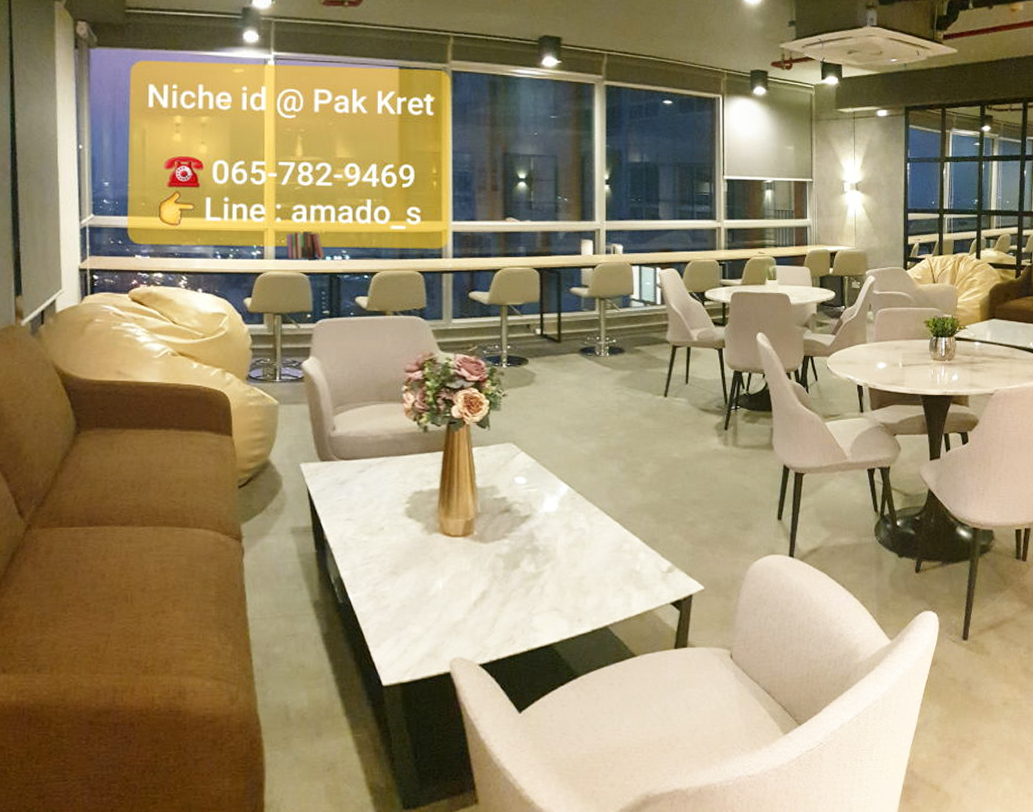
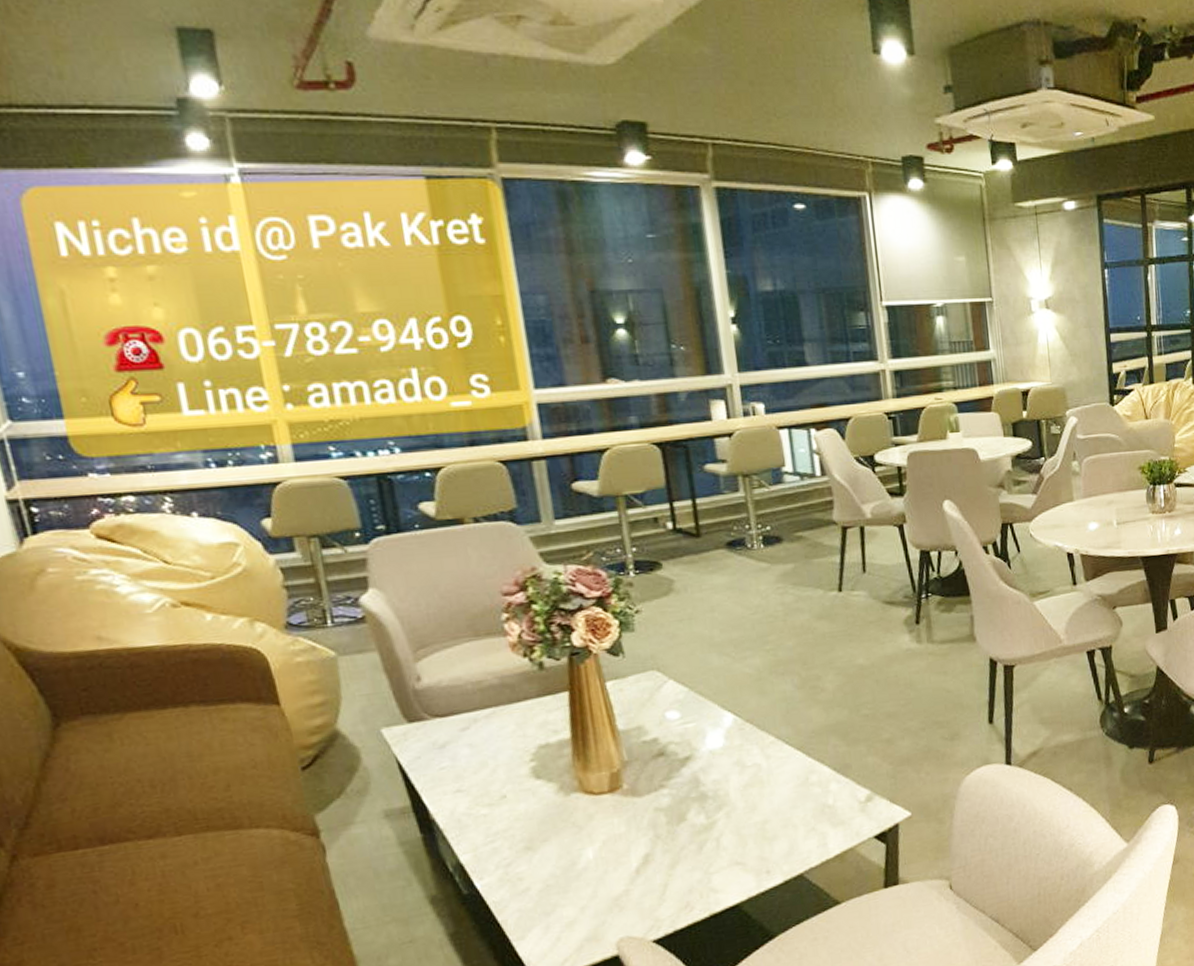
books: present [285,231,324,260] -> none [304,419,365,461]

